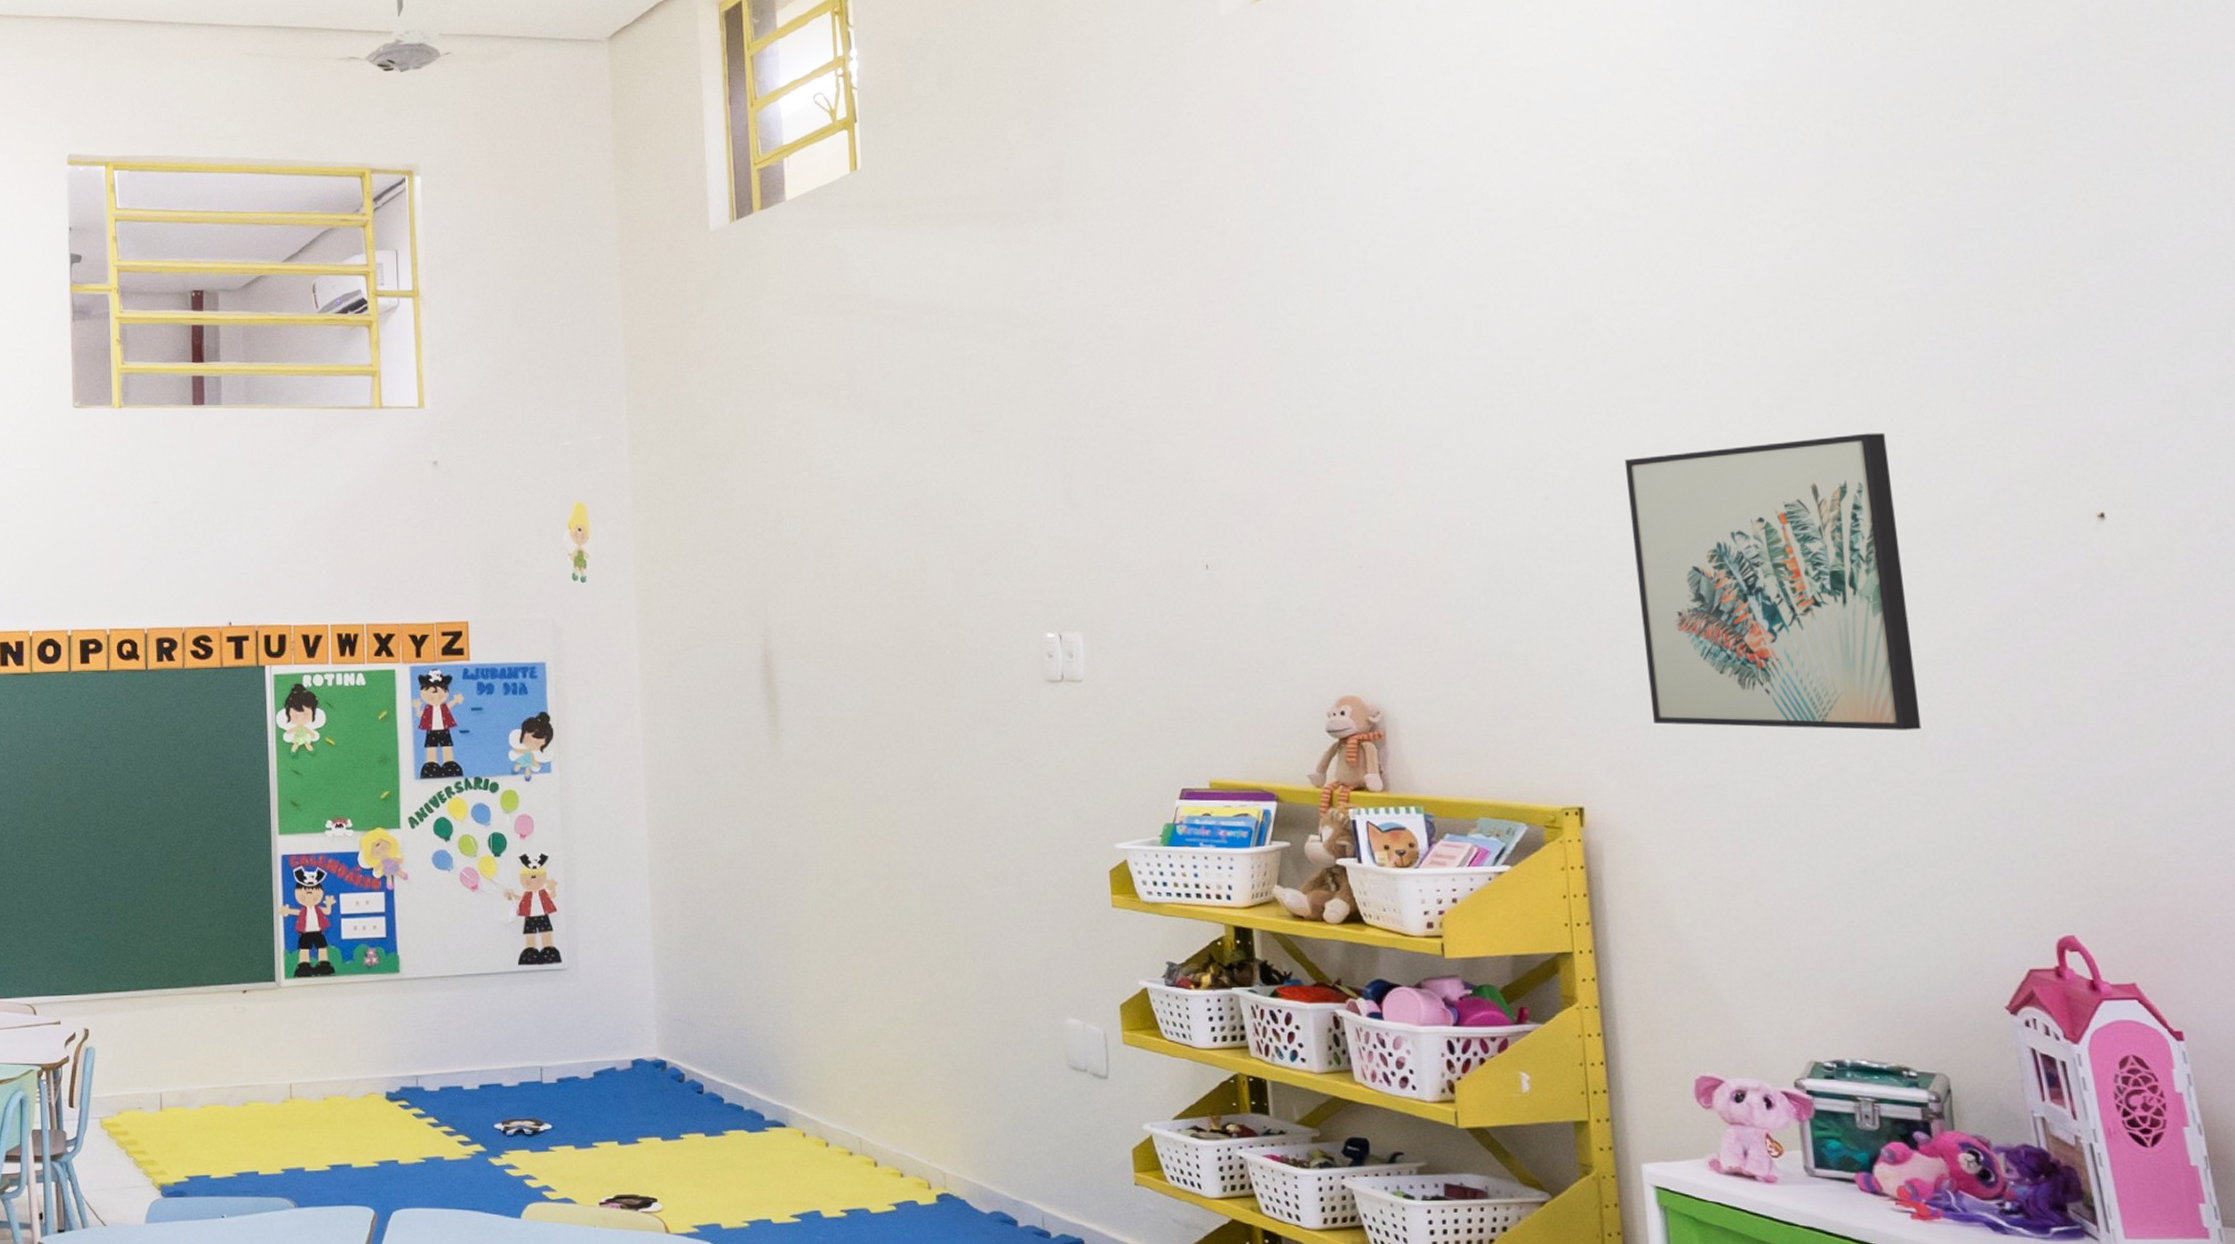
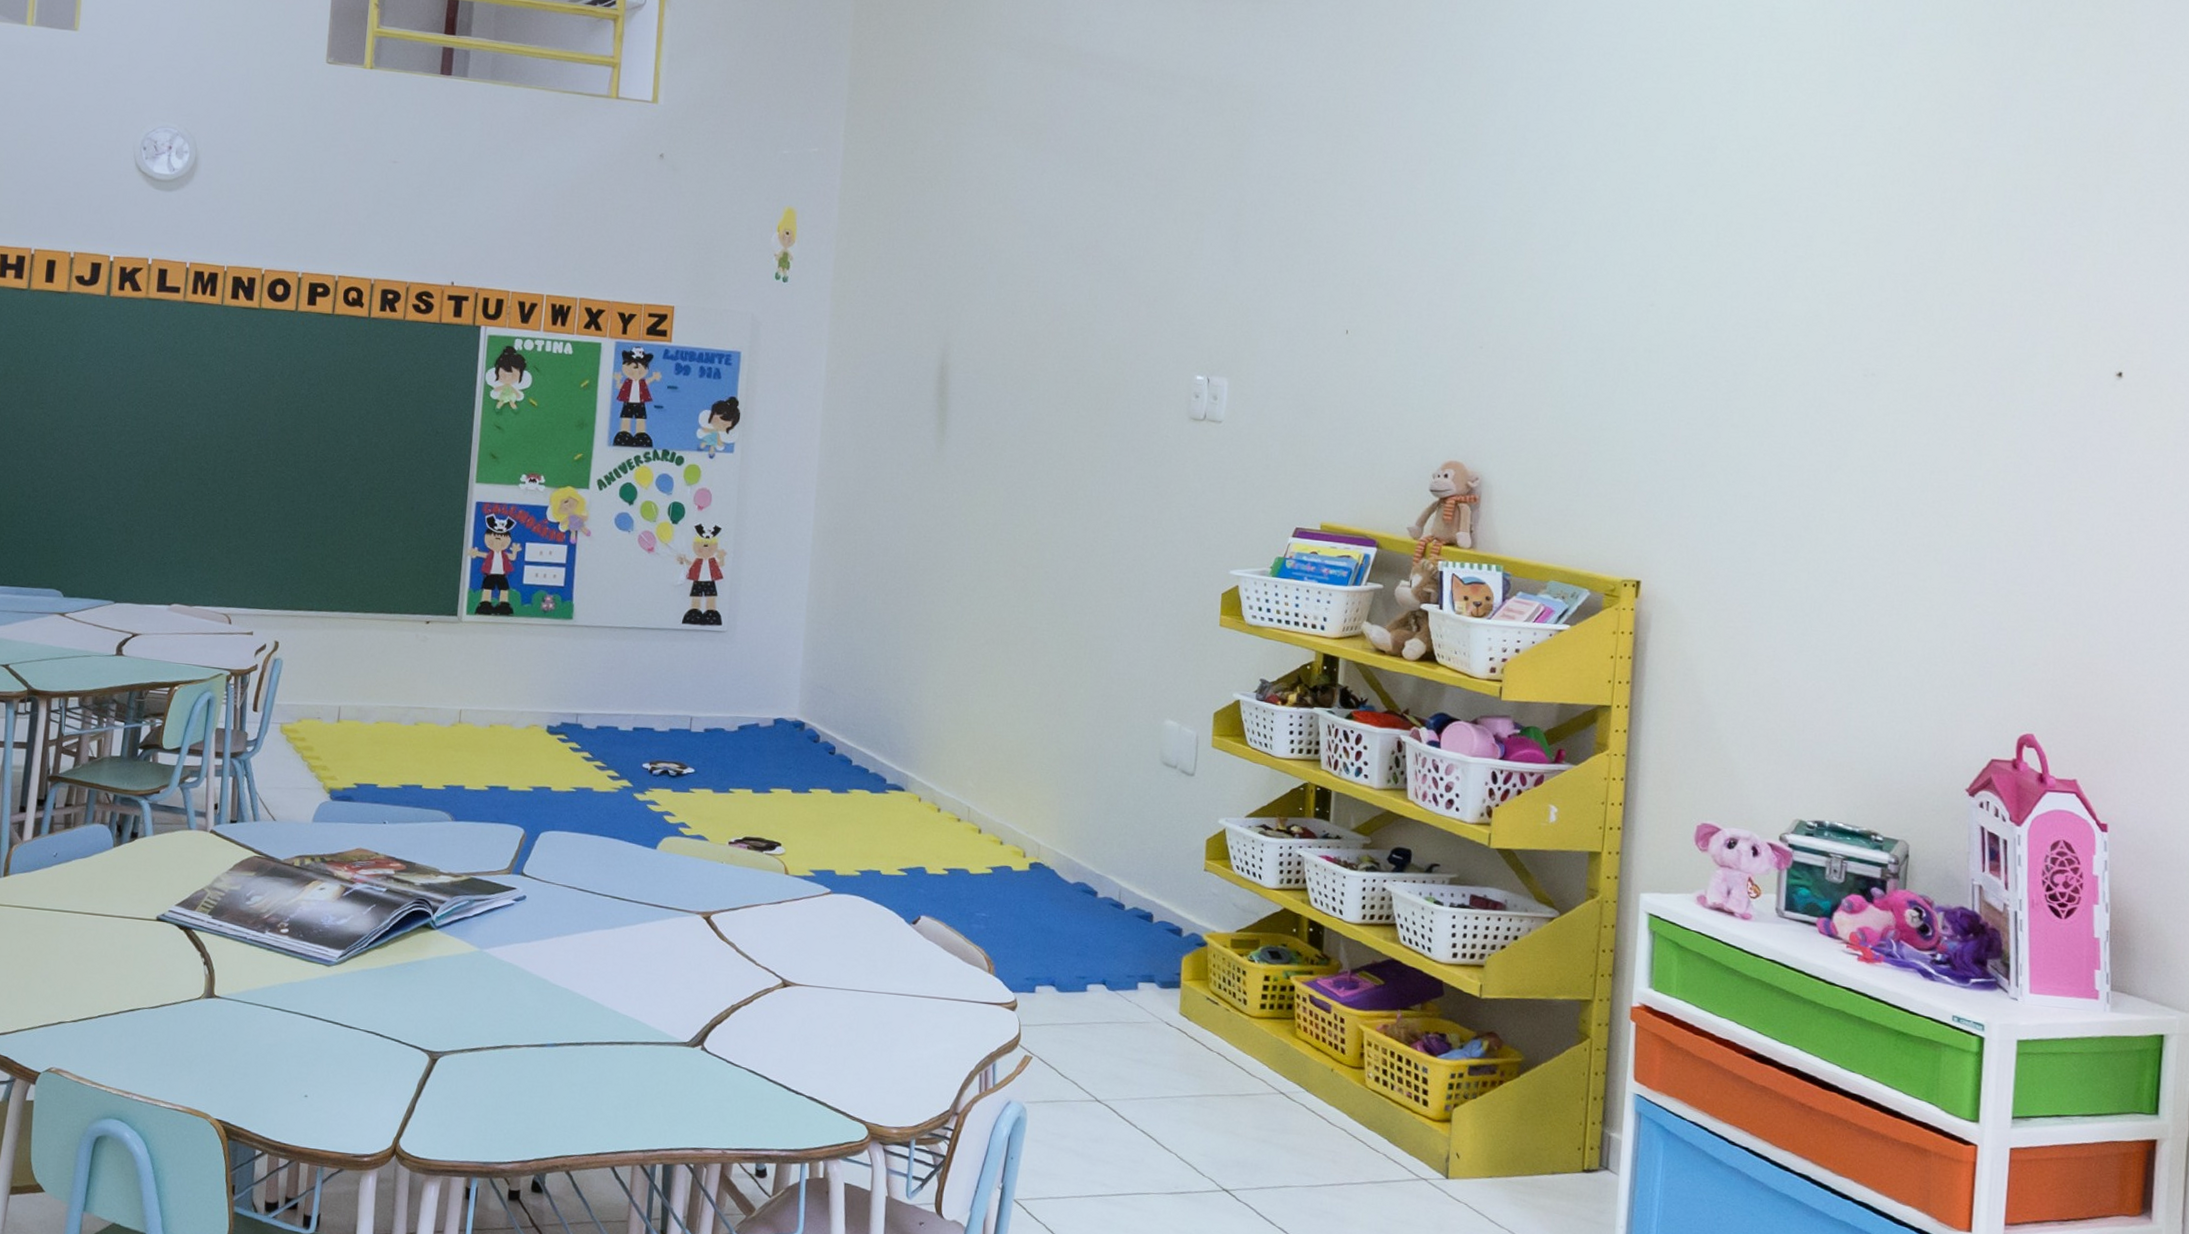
wall art: present [1624,432,1922,731] -> none [1712,277,1951,544]

